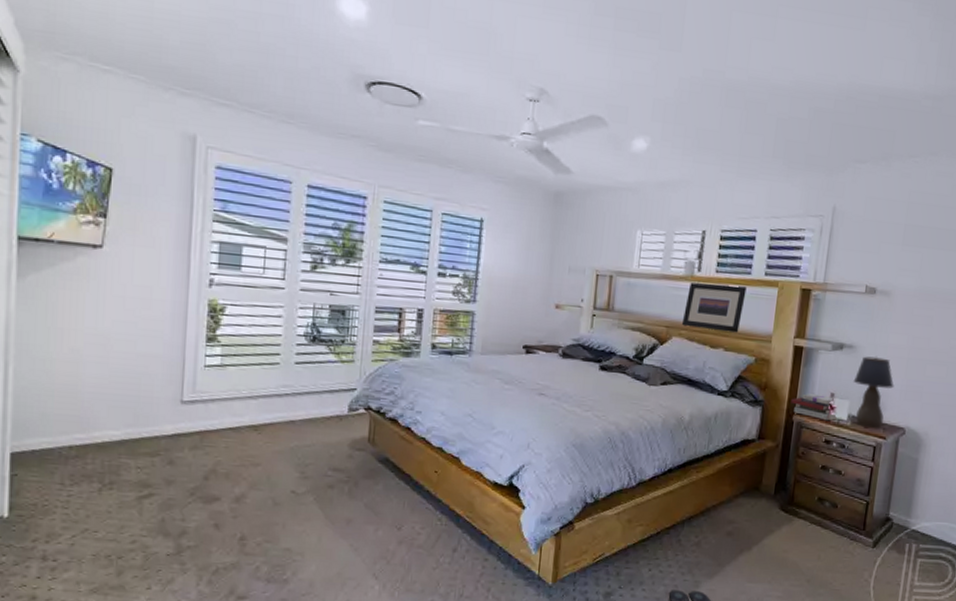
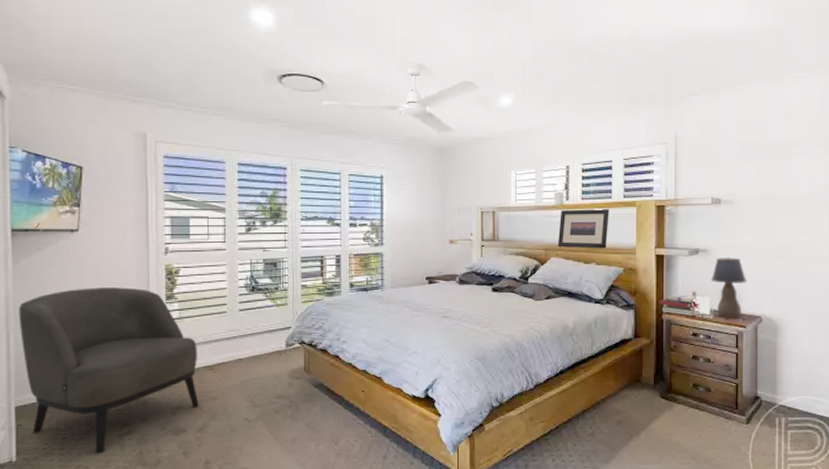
armchair: none [21,317,241,517] -> present [18,287,199,454]

